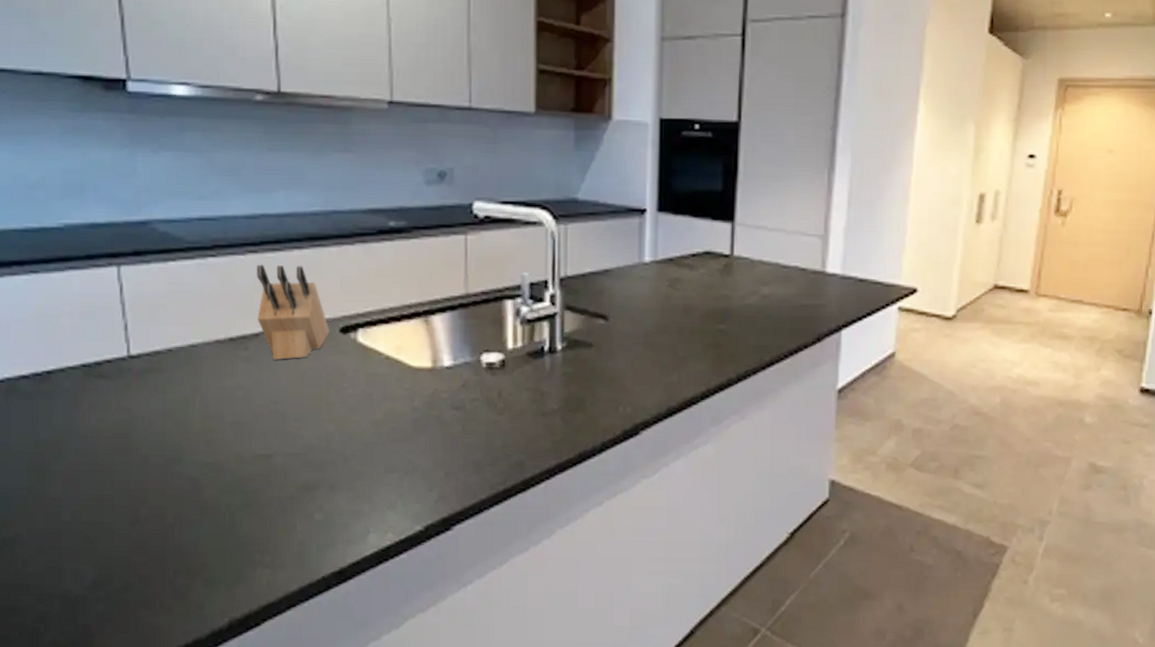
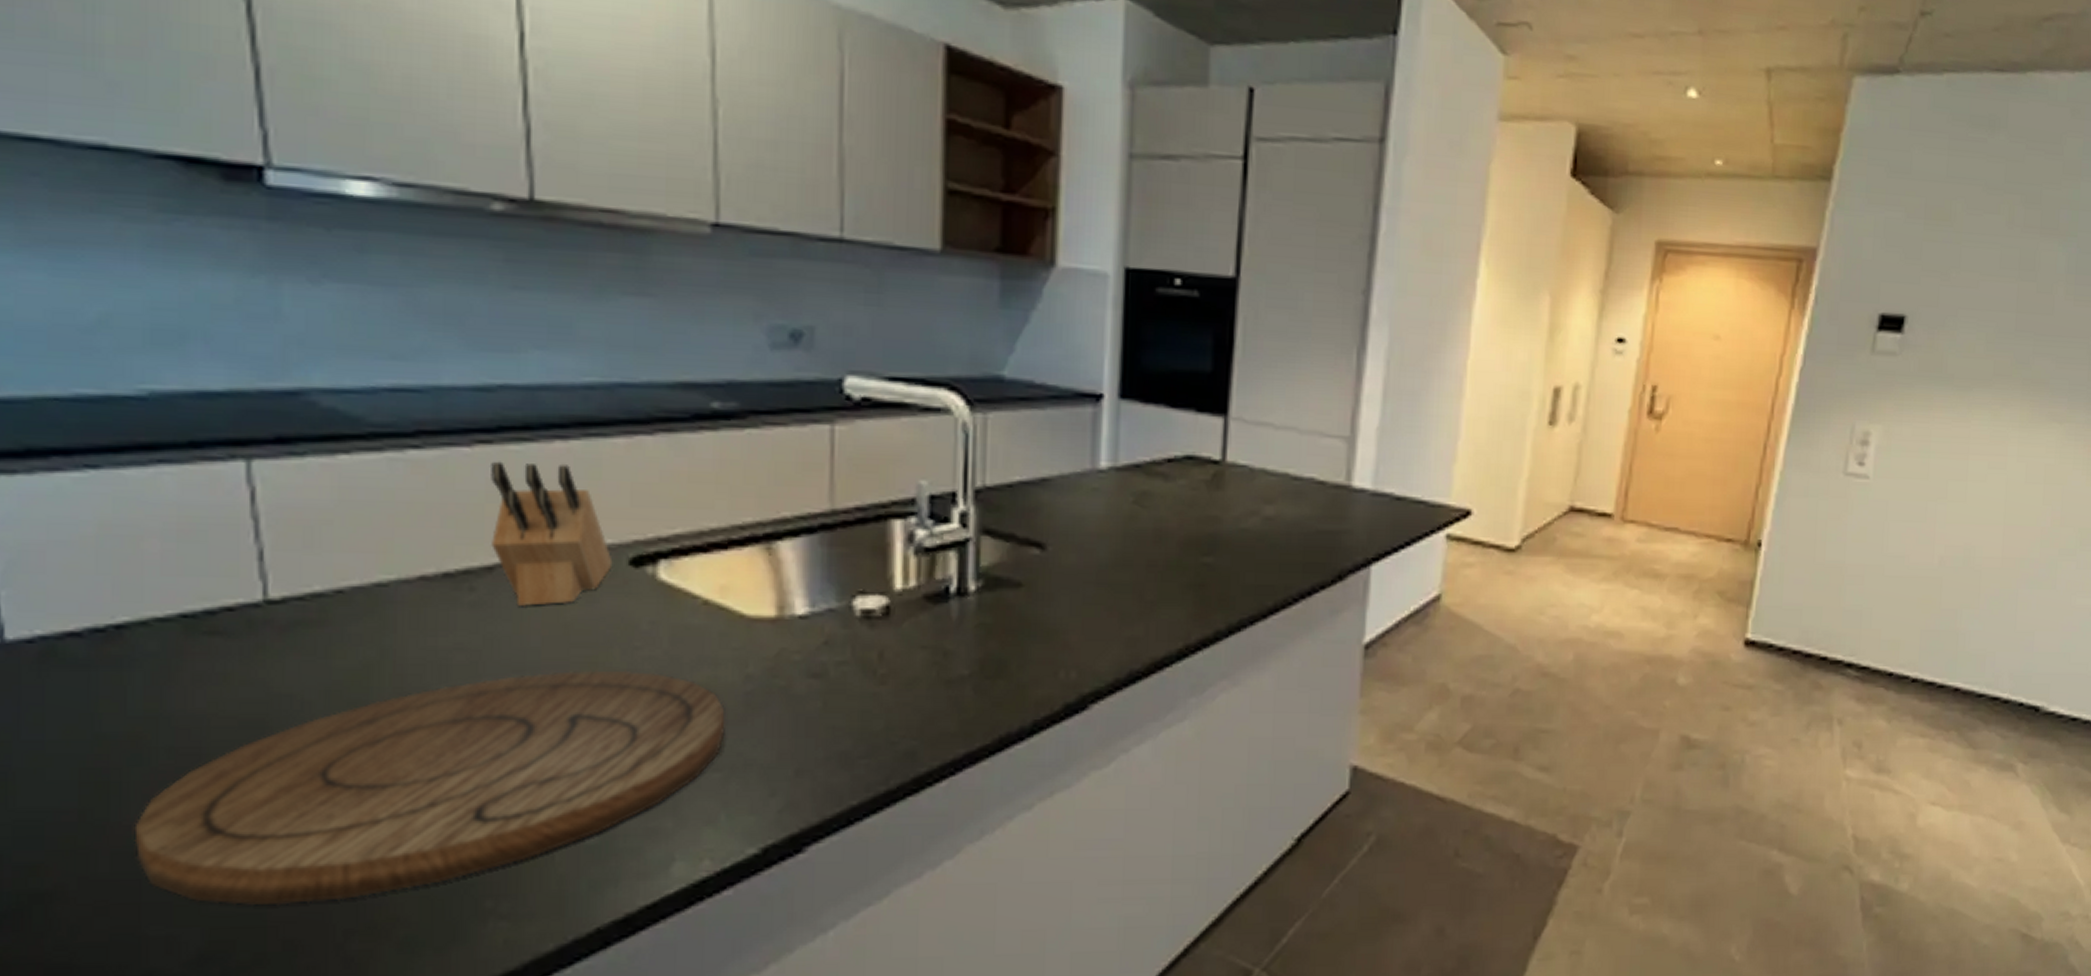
cutting board: none [57,402,400,553] -> present [134,670,725,906]

